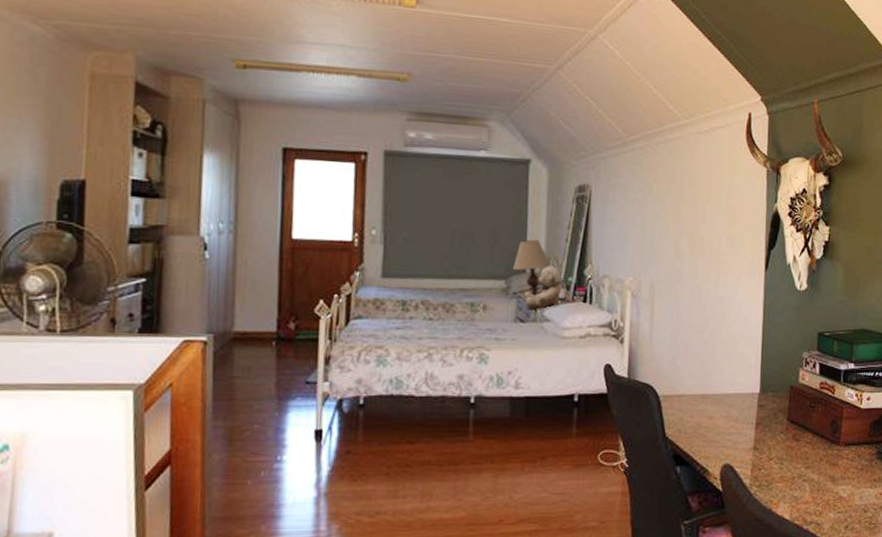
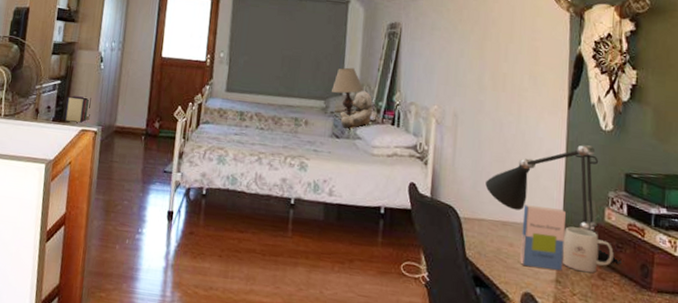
books: none [155,297,195,332] -> present [63,96,91,123]
desk lamp: none [684,307,816,424] -> present [485,145,624,265]
book: none [719,375,763,437] -> present [520,205,566,271]
mug: none [759,392,807,436] -> present [562,226,614,273]

